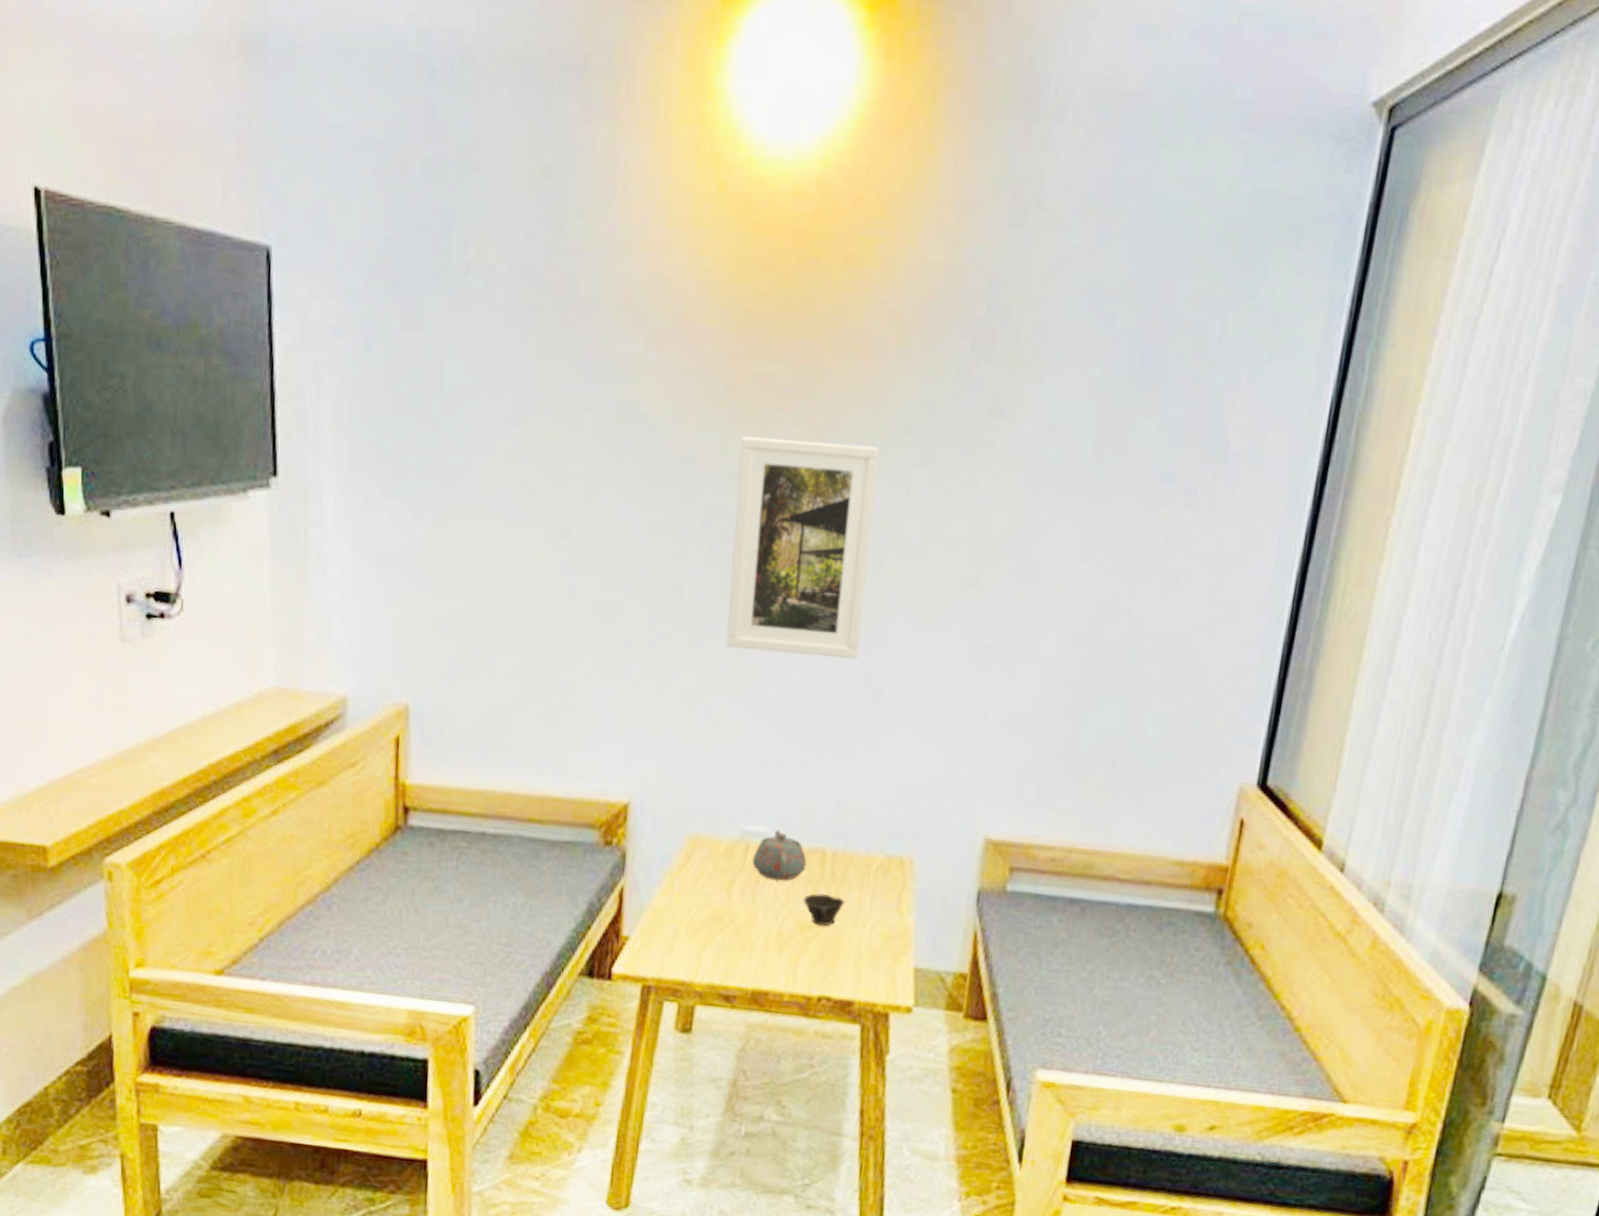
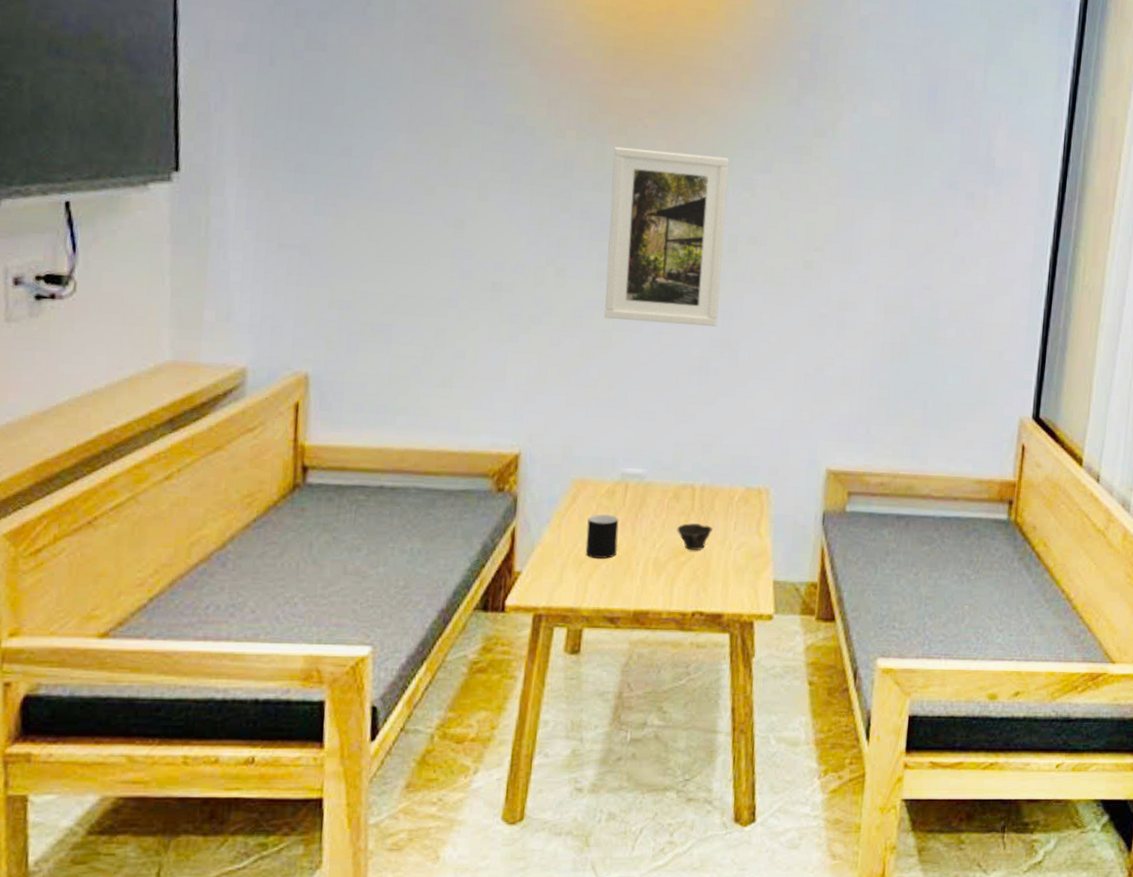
cup: none [699,877,738,929] -> present [585,514,619,559]
teapot: present [752,830,807,880] -> none [632,471,679,514]

